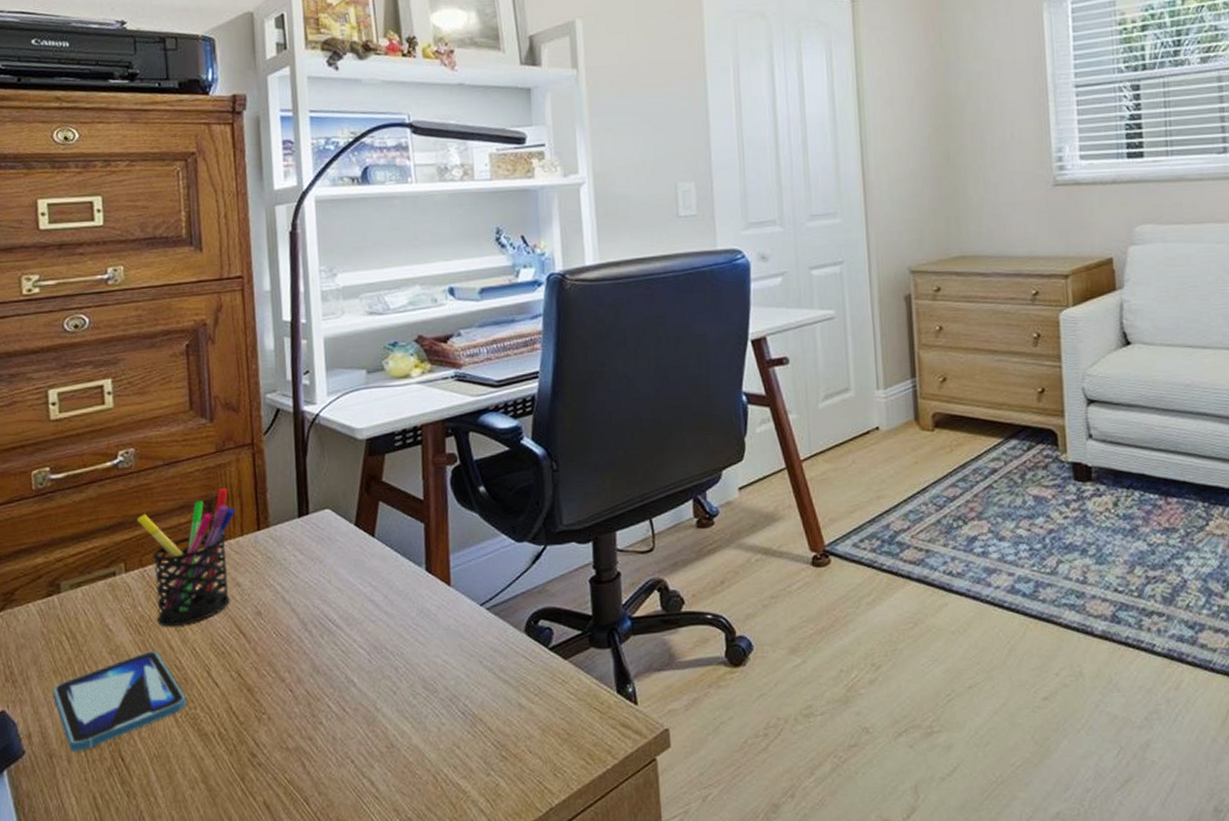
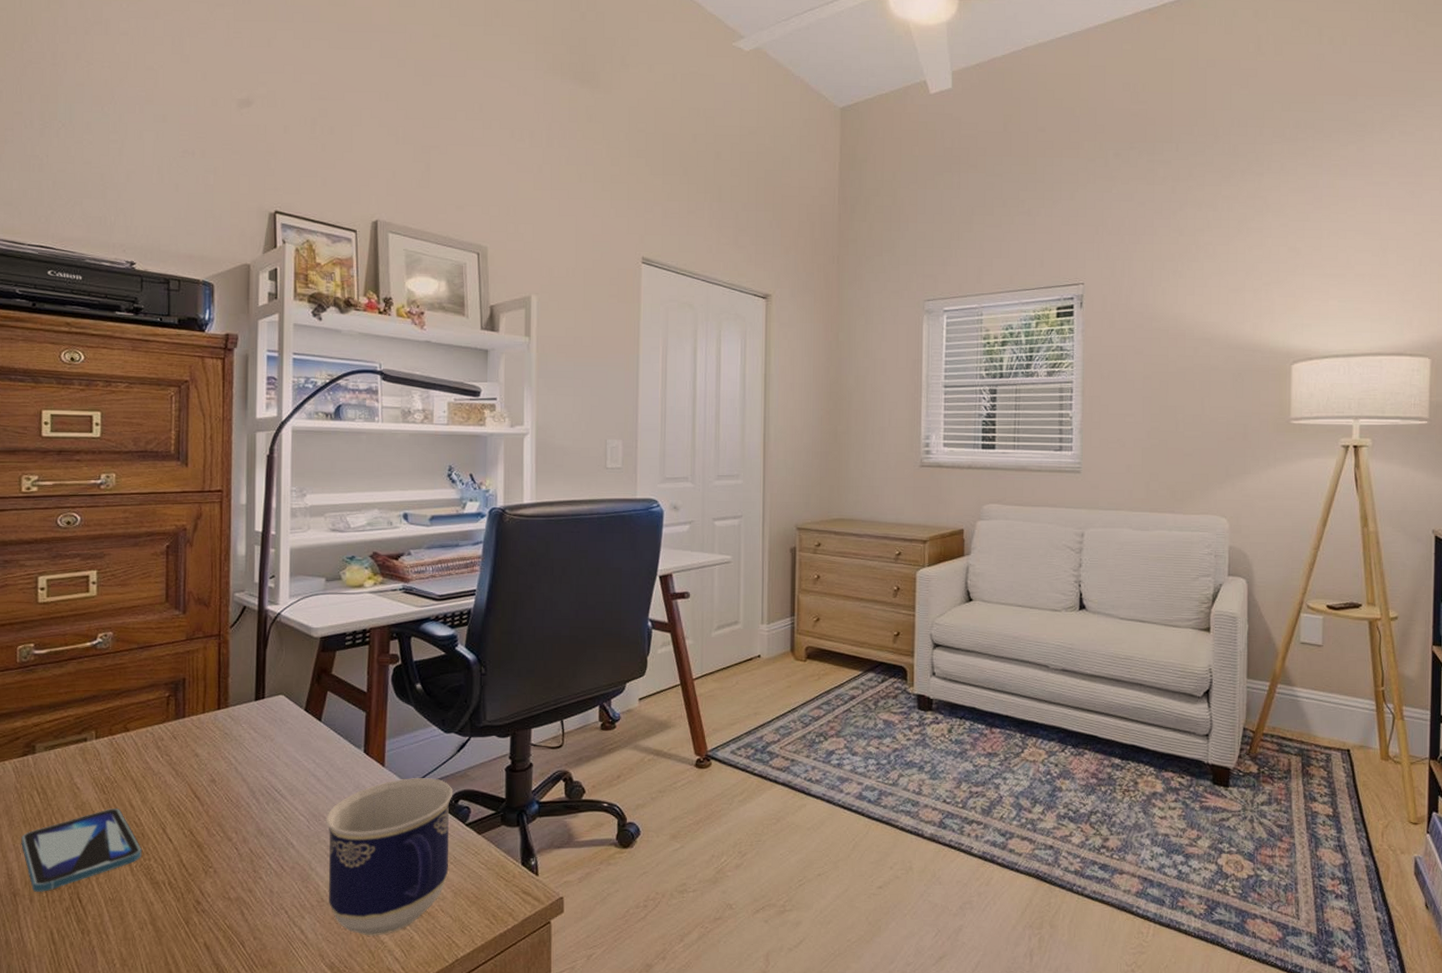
pen holder: present [136,487,236,627] -> none [109,671,200,788]
cup: none [388,596,534,785] -> present [326,778,453,936]

